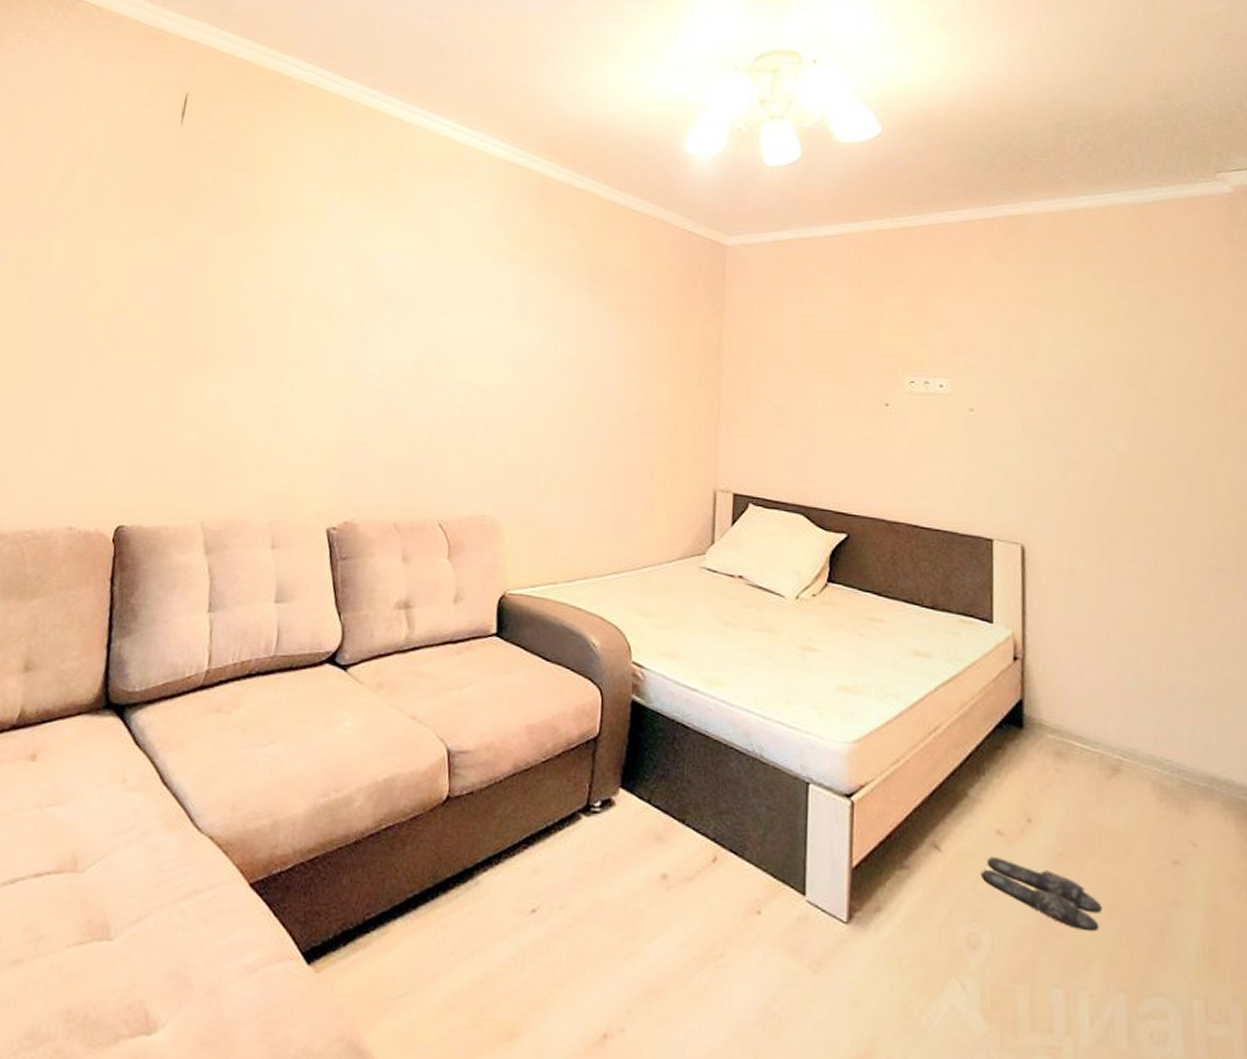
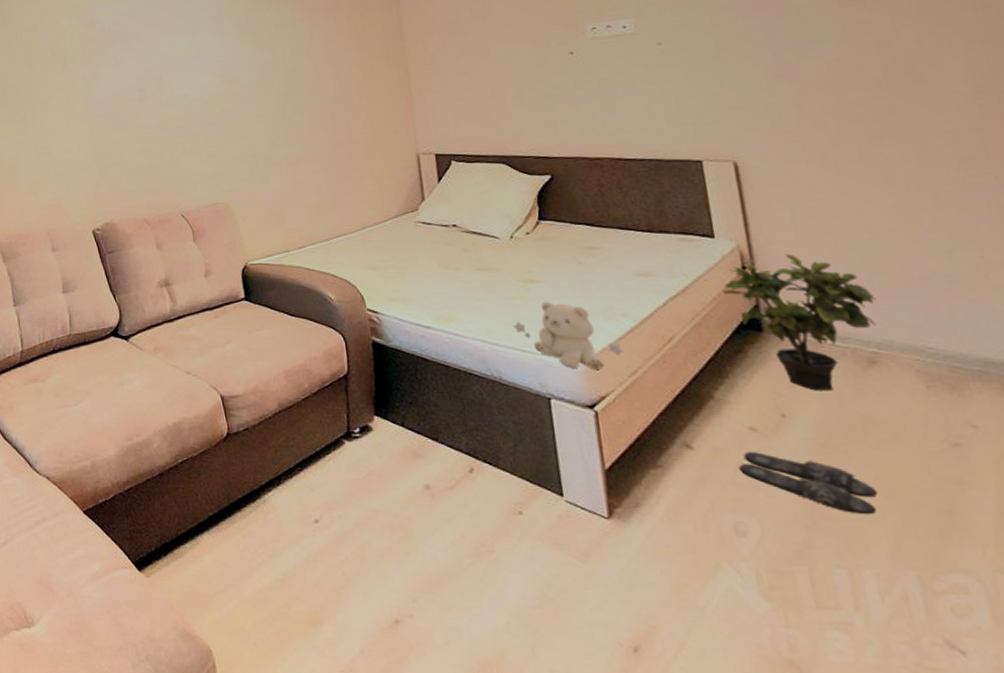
teddy bear: none [783,673,890,756] -> present [512,301,624,371]
potted plant: none [993,648,1128,797] -> present [723,254,876,391]

